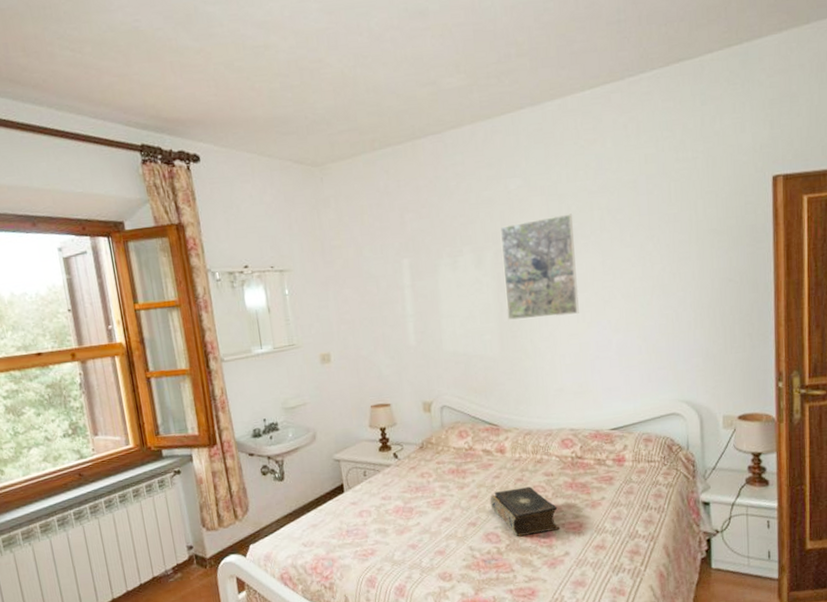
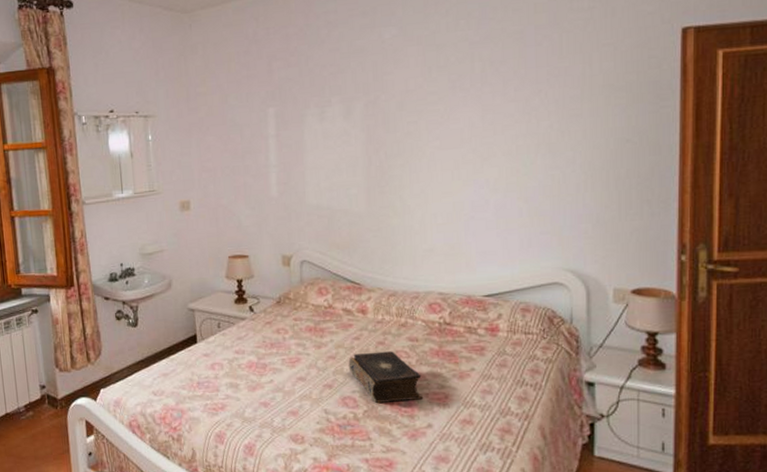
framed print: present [499,213,579,320] -> none [371,65,455,175]

